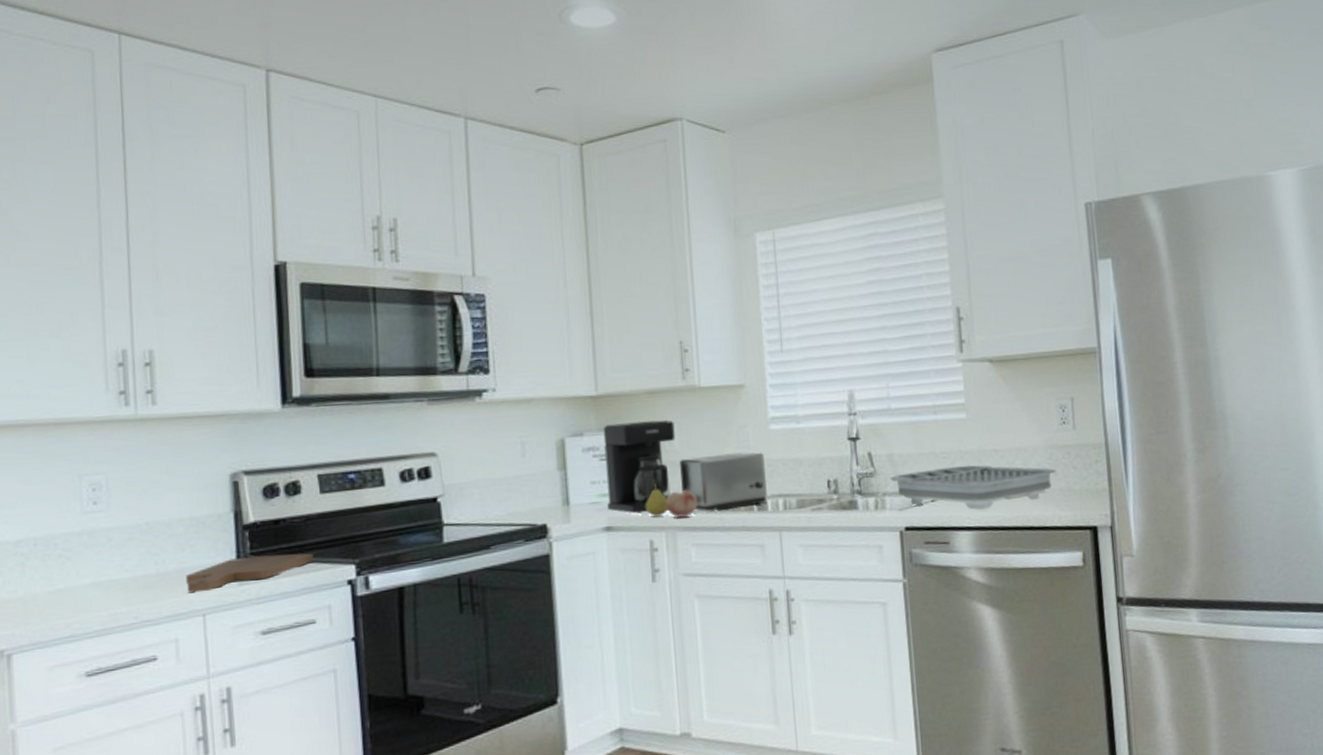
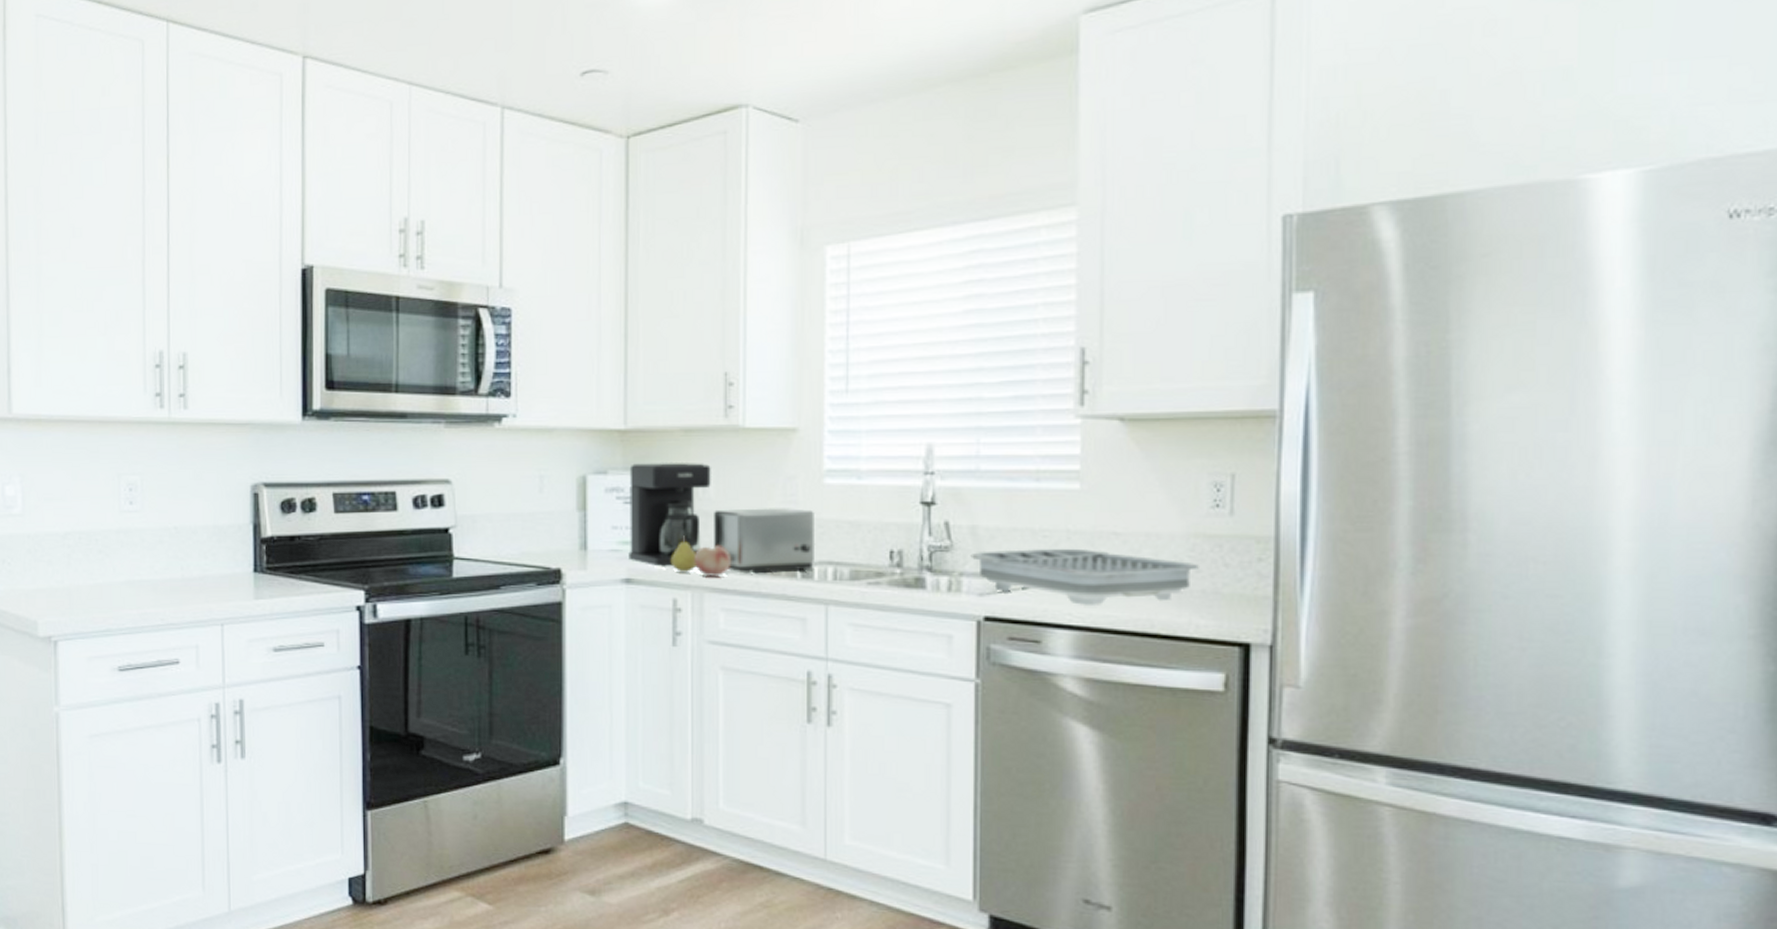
cutting board: present [186,553,314,593] -> none [208,571,325,602]

